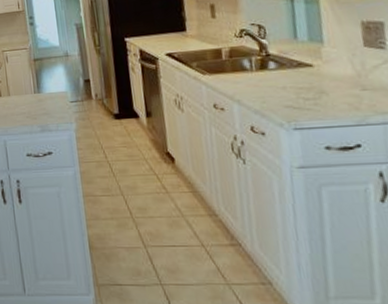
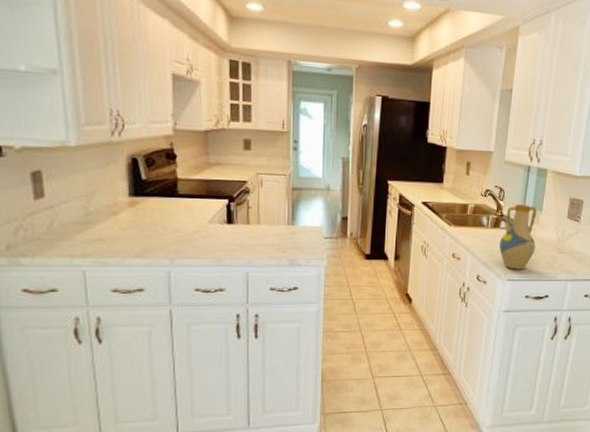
vase: none [272,38,326,116] -> present [499,204,537,270]

